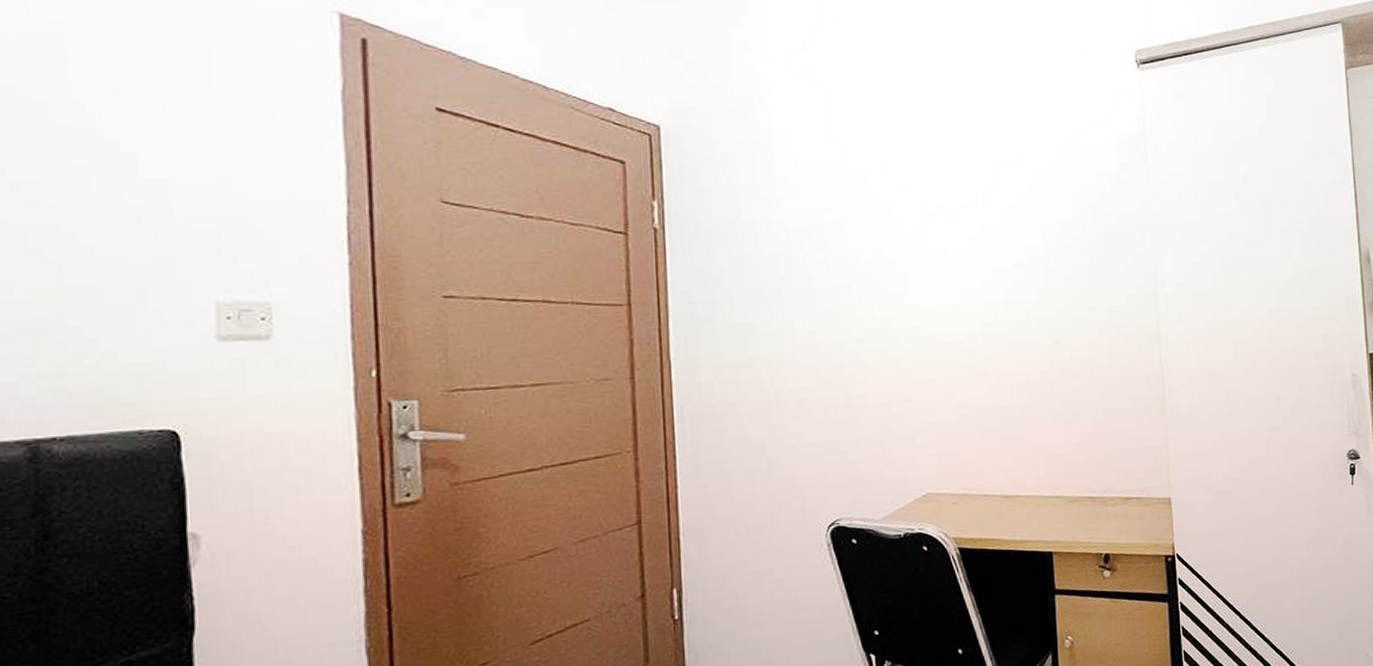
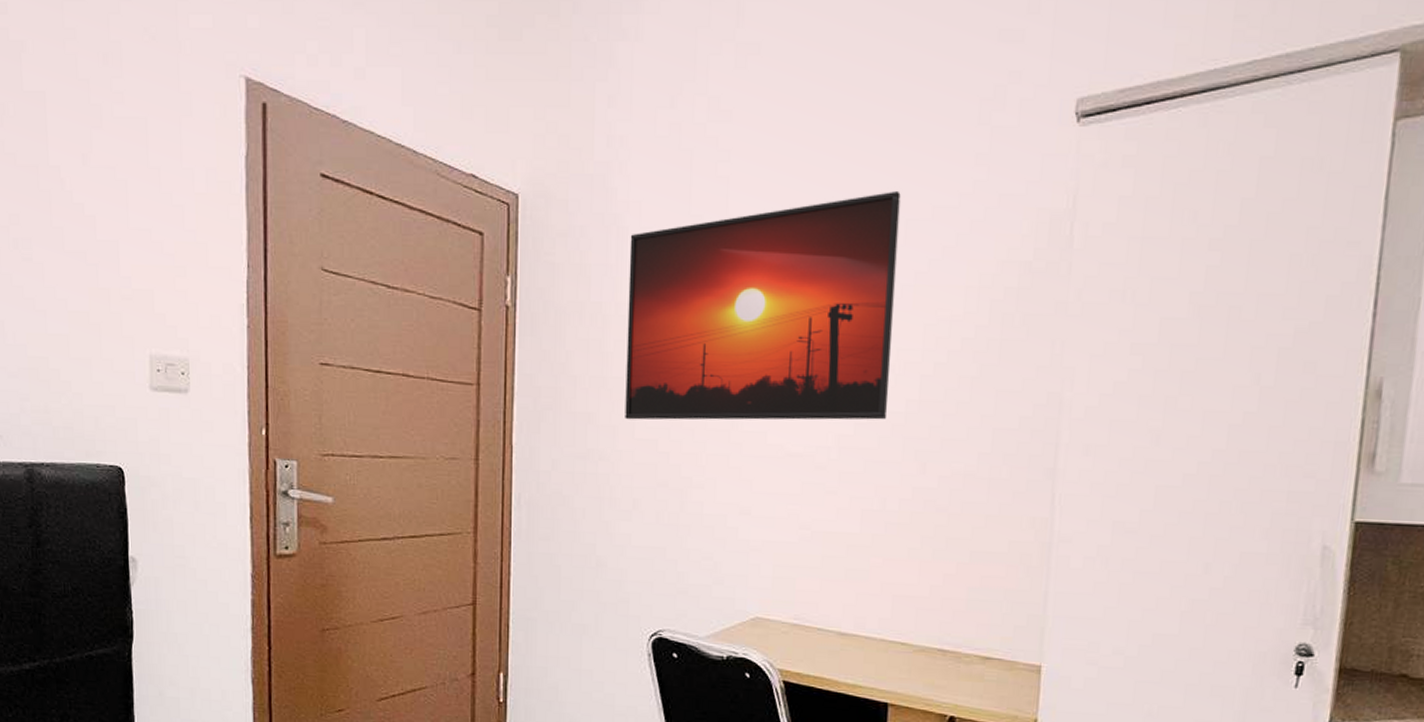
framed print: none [775,119,1022,326] -> present [625,190,901,420]

